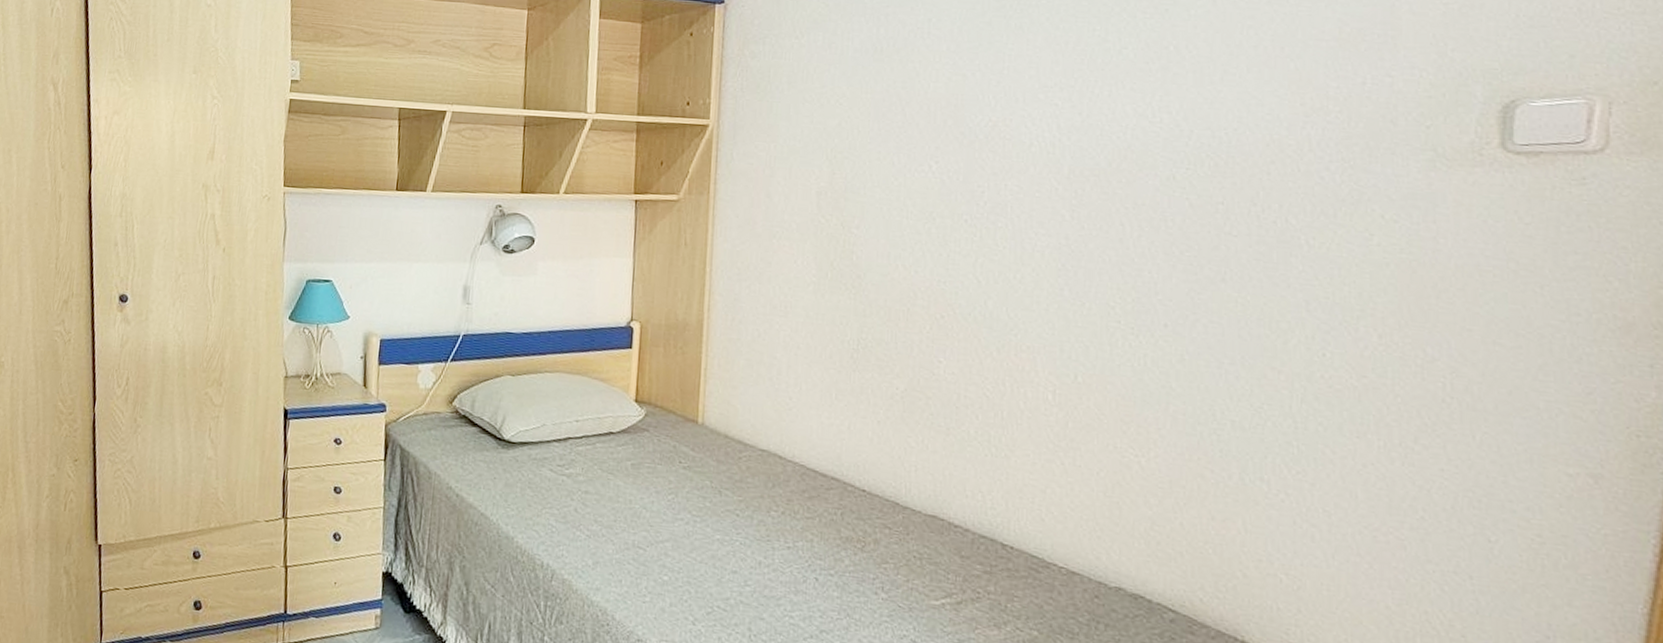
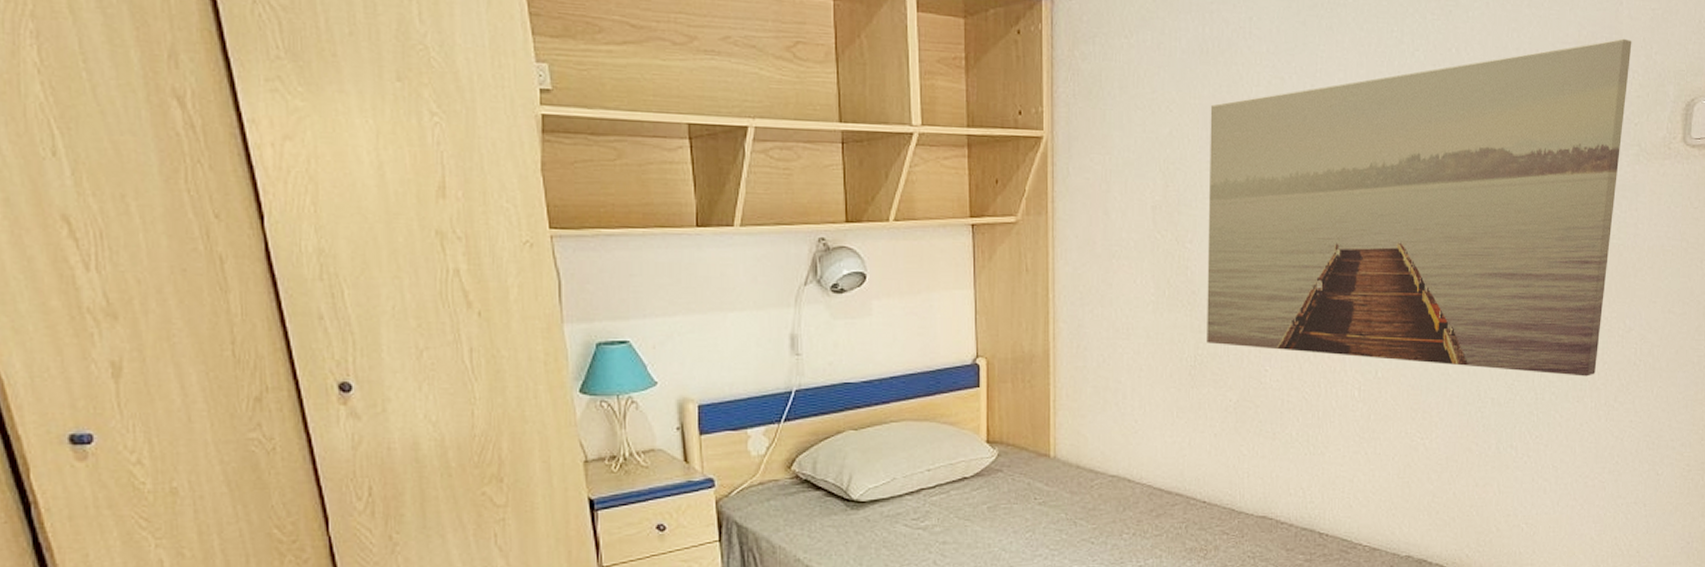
wall art: none [872,35,1417,410] -> present [1207,38,1632,377]

